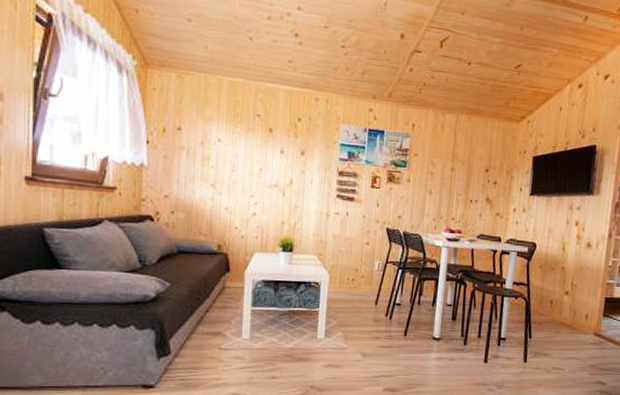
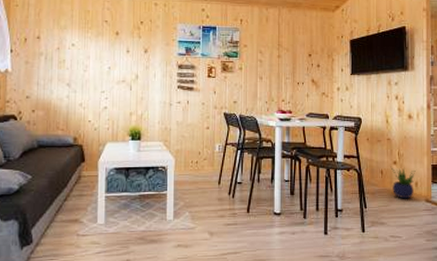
potted plant: none [561,296,588,331] -> present [390,166,416,199]

